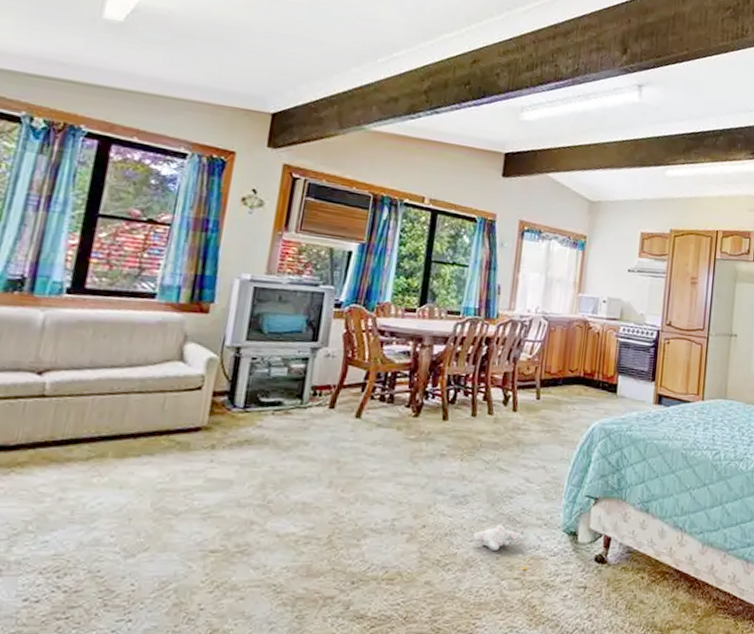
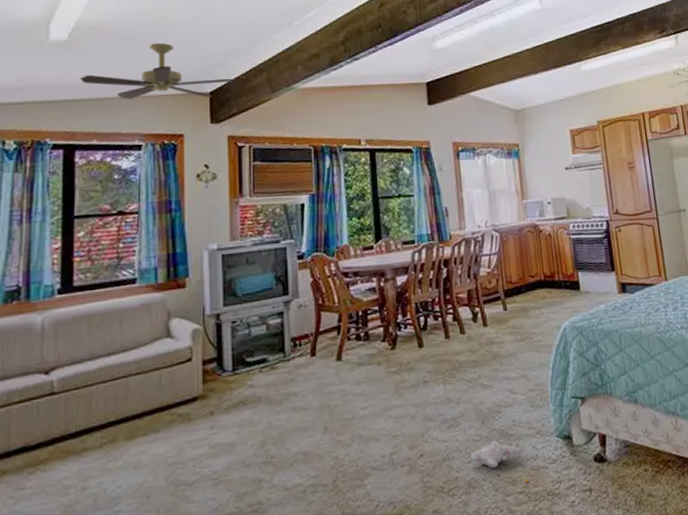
ceiling fan: none [130,46,301,119] -> present [80,42,233,99]

